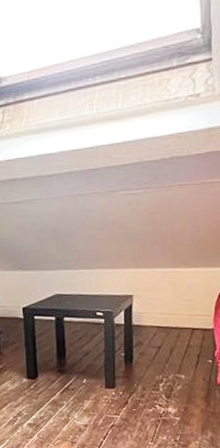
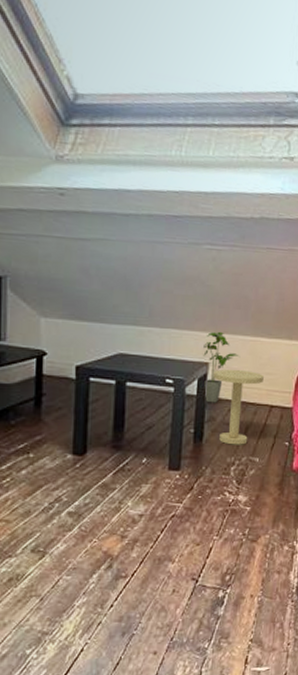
house plant: none [127,267,160,330] -> present [203,331,239,403]
side table: none [137,299,184,365] -> present [213,370,264,445]

